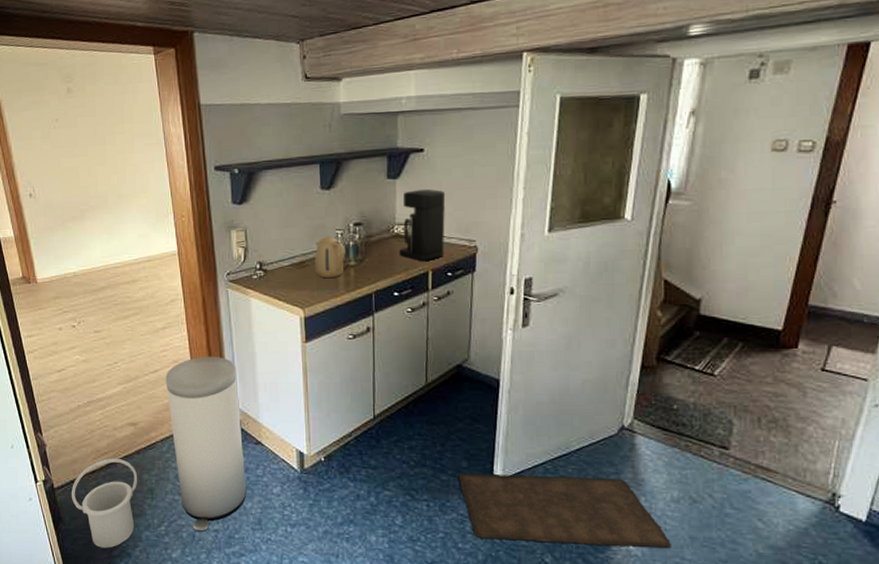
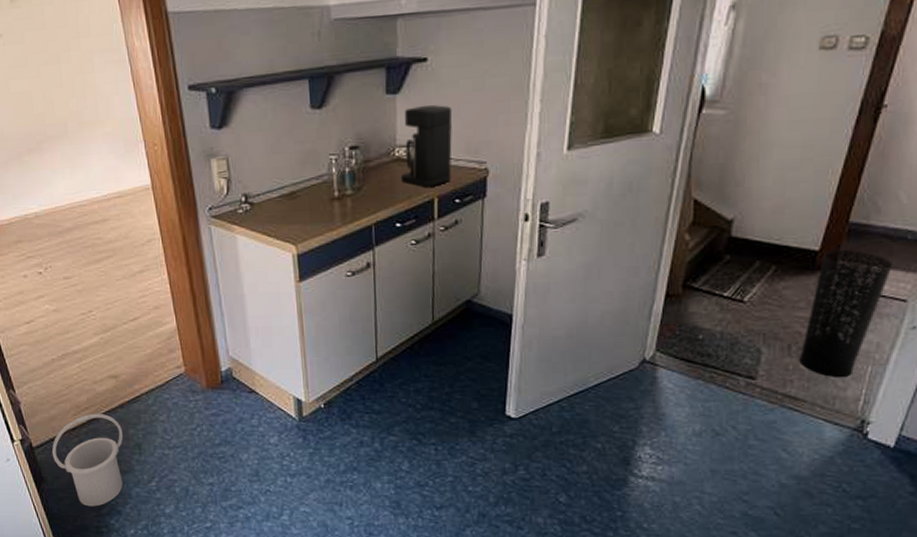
pedal bin: present [165,356,247,532] -> none [146,300,242,485]
kettle: present [314,236,346,279] -> none [306,162,341,211]
doormat: present [458,473,671,549] -> none [468,413,691,483]
umbrella stand: none [769,330,853,450] -> present [799,249,894,377]

